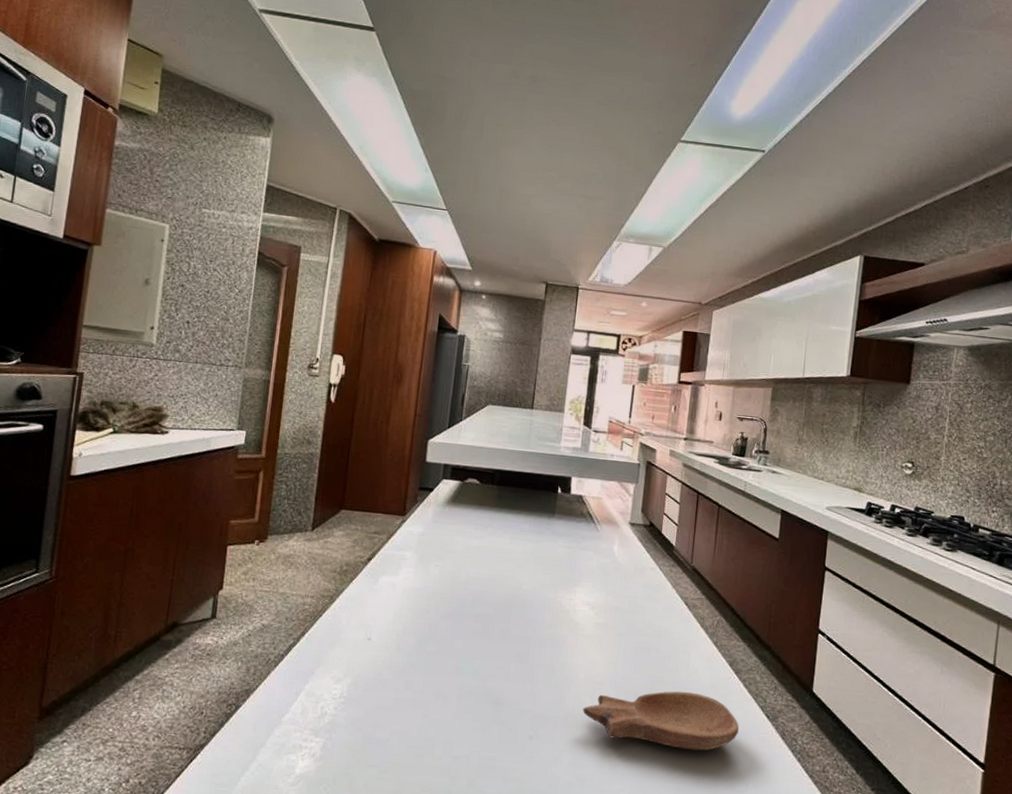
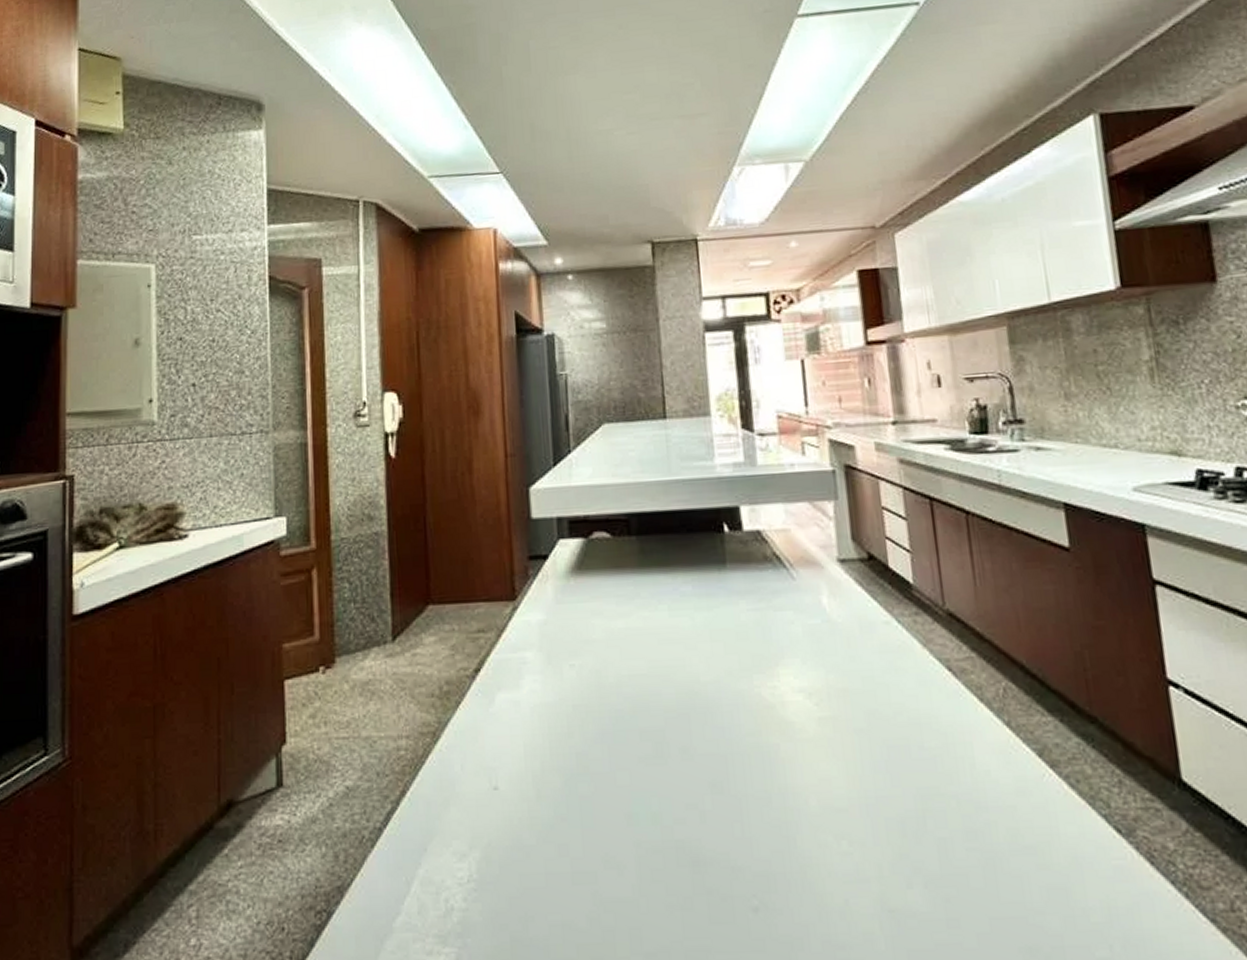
bowl: present [583,691,739,751] -> none [825,806,1077,900]

